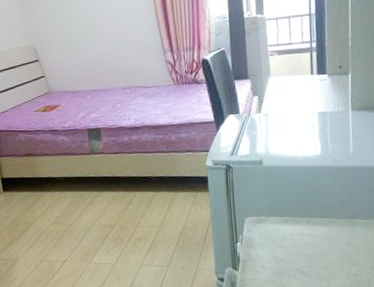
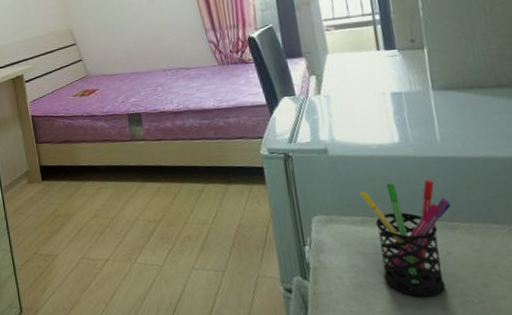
pen holder: none [285,185,355,279] -> present [359,180,452,297]

